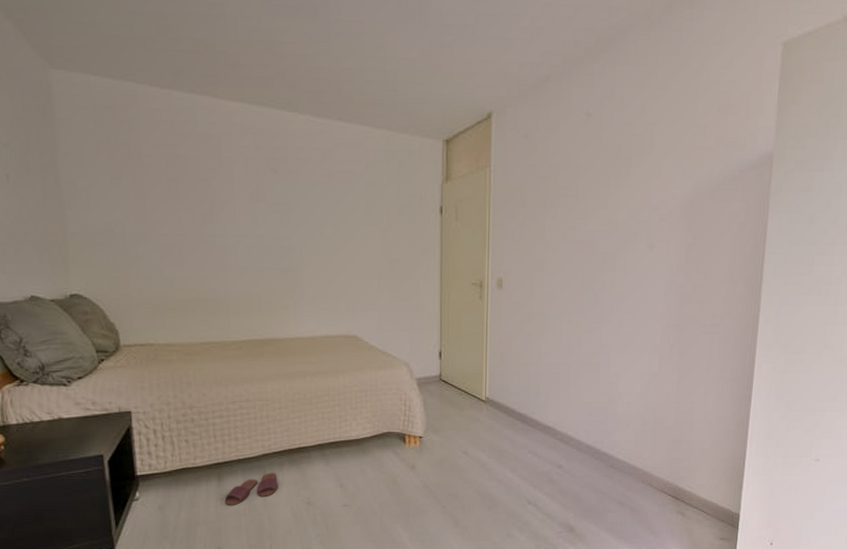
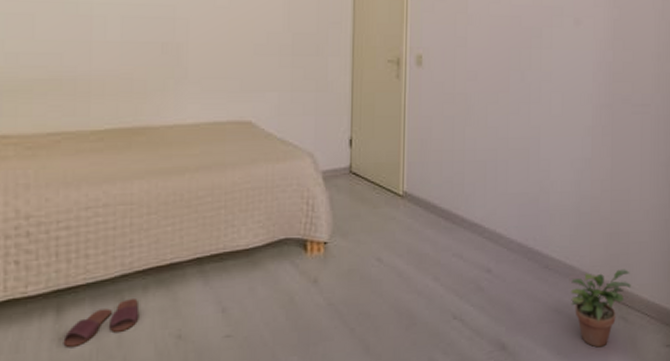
potted plant: none [633,472,690,536] -> present [571,269,631,348]

